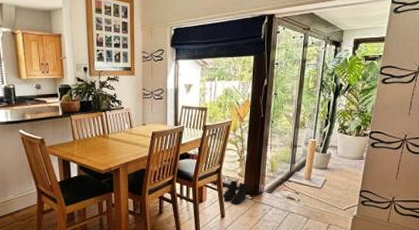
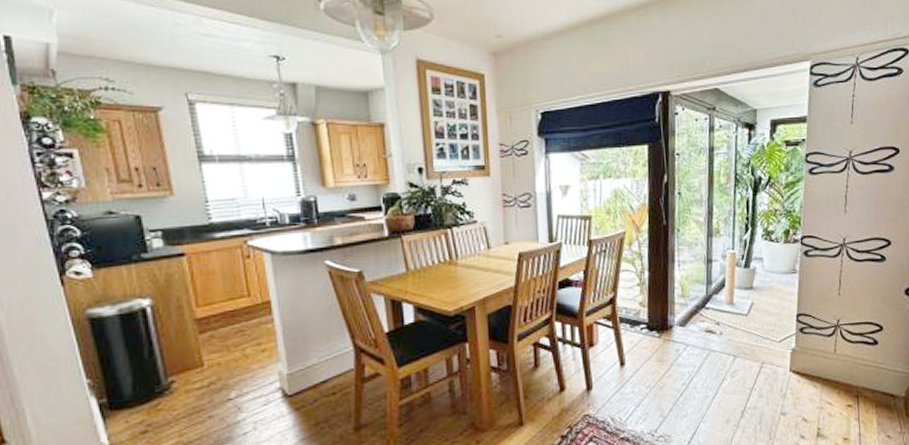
boots: present [222,180,247,204] -> none [620,313,652,346]

